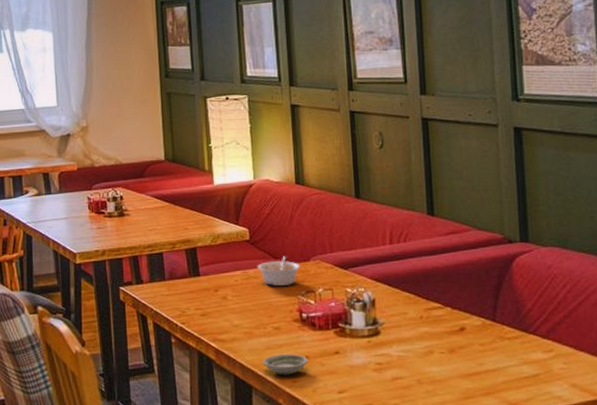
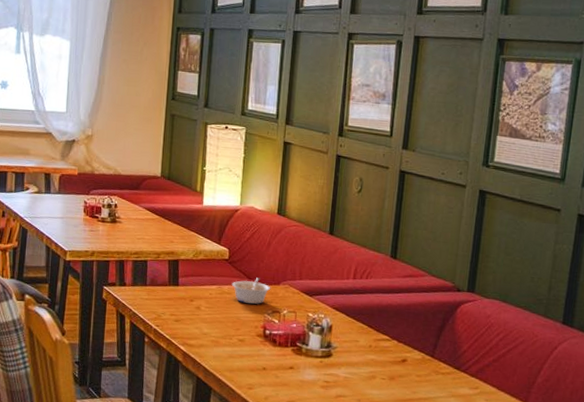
saucer: present [263,354,308,375] -> none [224,363,265,383]

